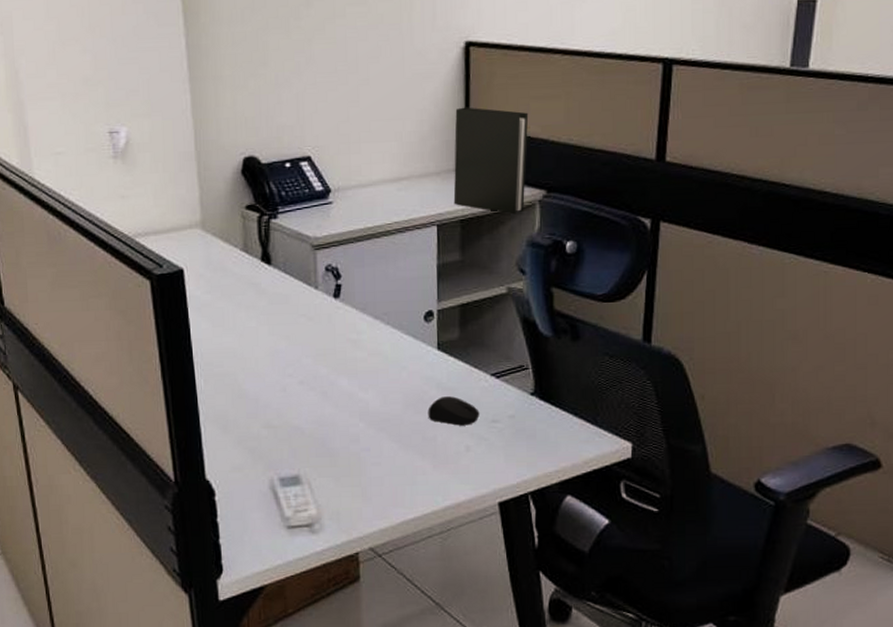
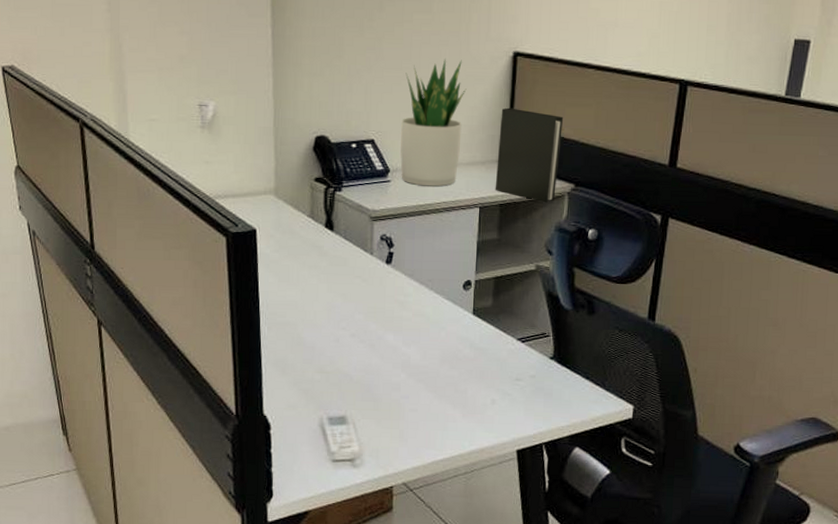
planter: none [341,56,413,206] -> present [400,59,467,187]
computer mouse: present [428,396,480,426] -> none [461,355,506,382]

